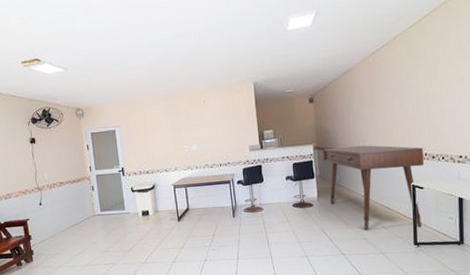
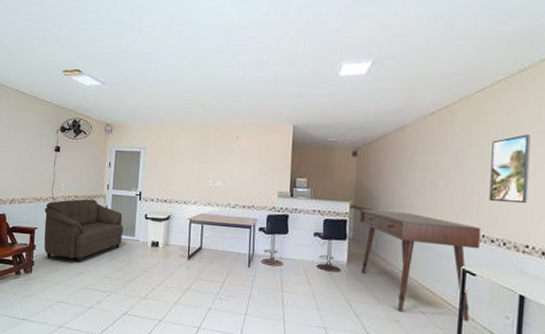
sofa: none [32,182,114,245] -> present [44,198,124,263]
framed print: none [425,60,458,124] -> present [489,134,531,204]

